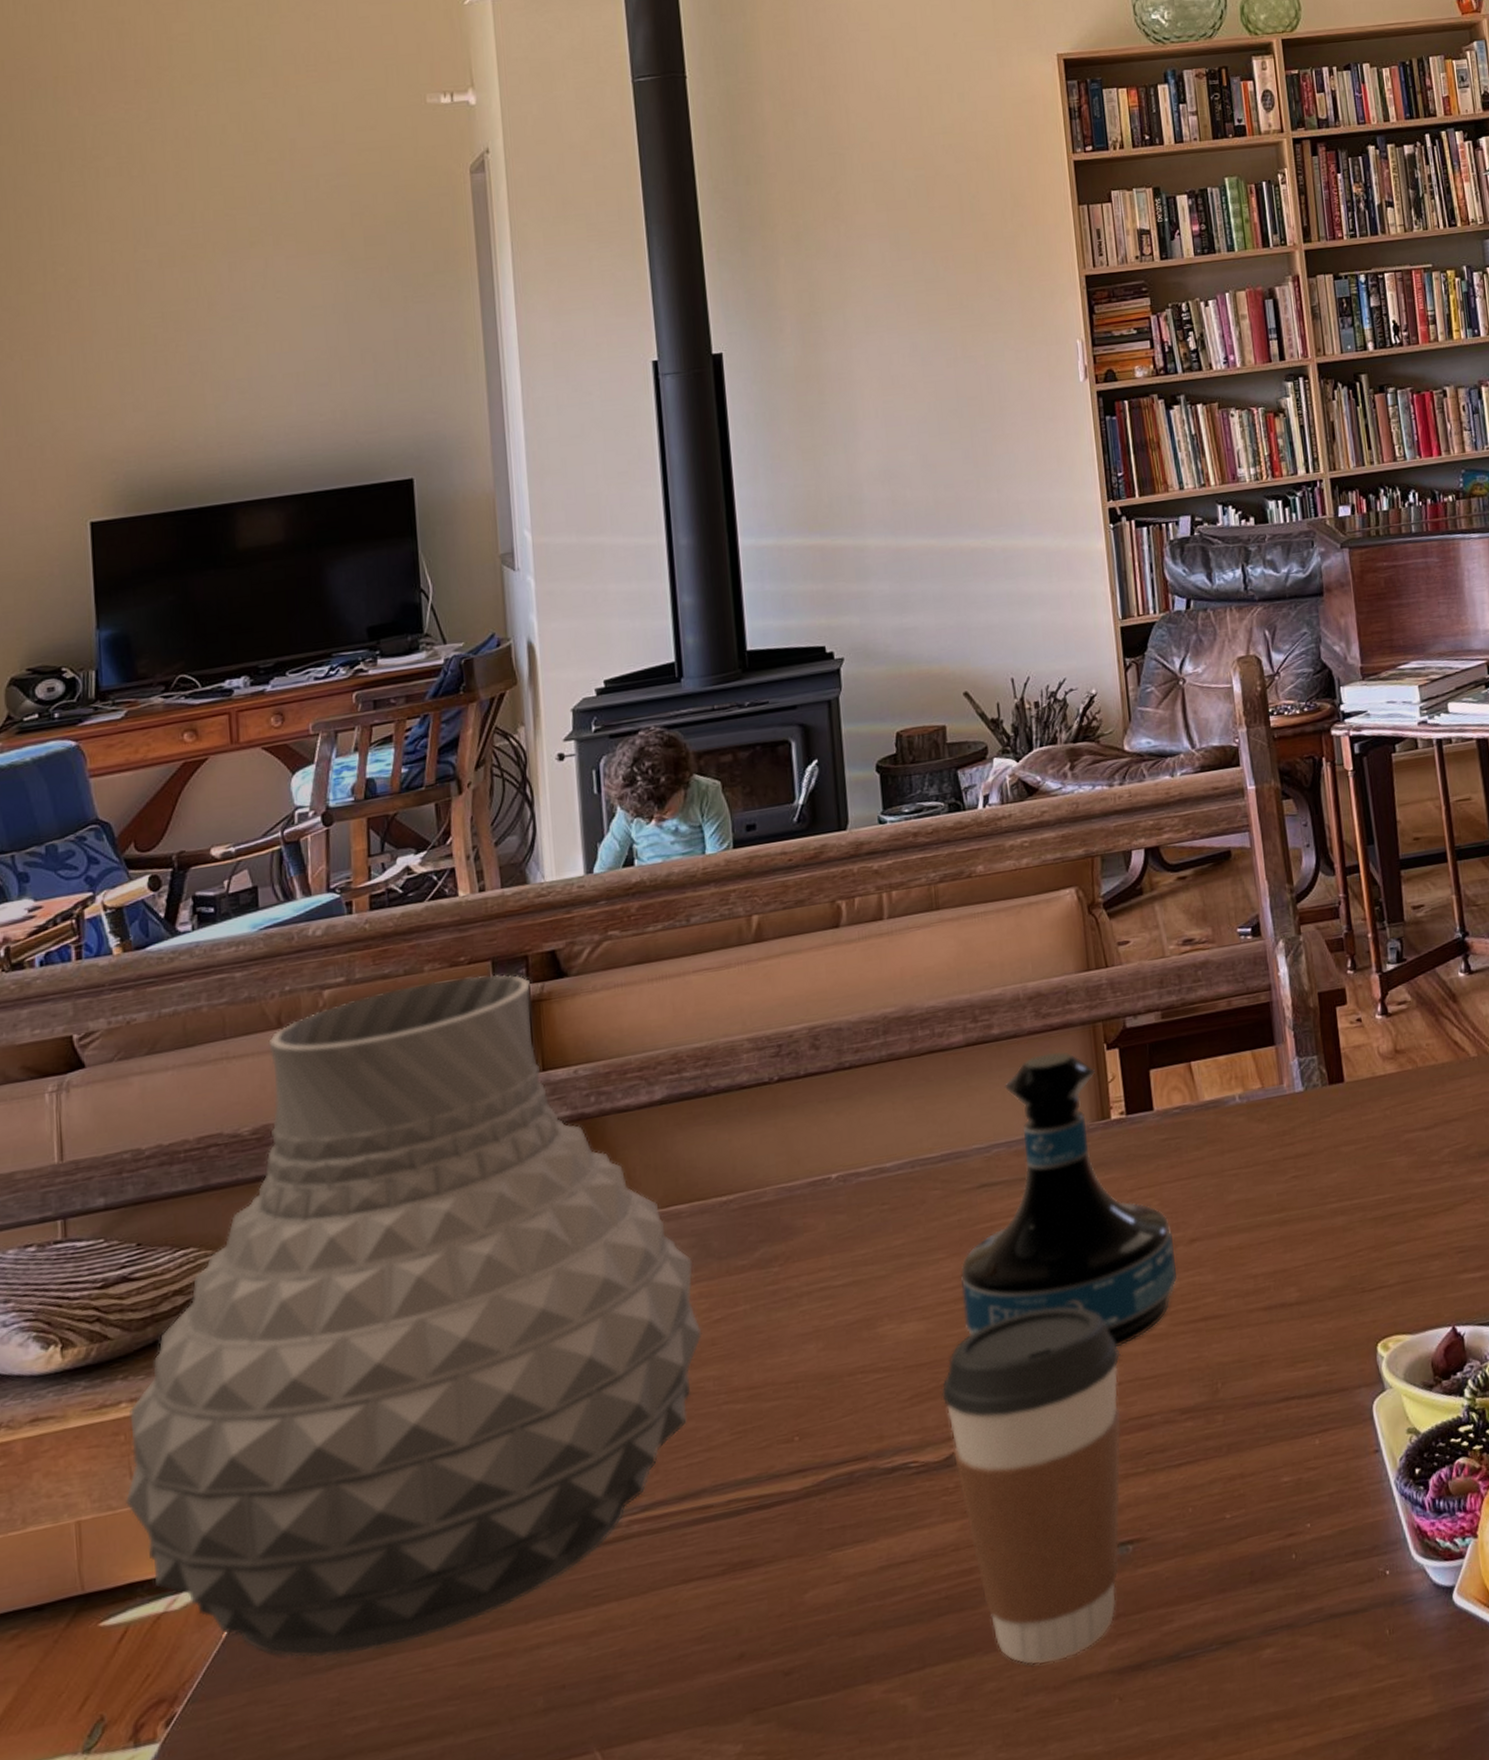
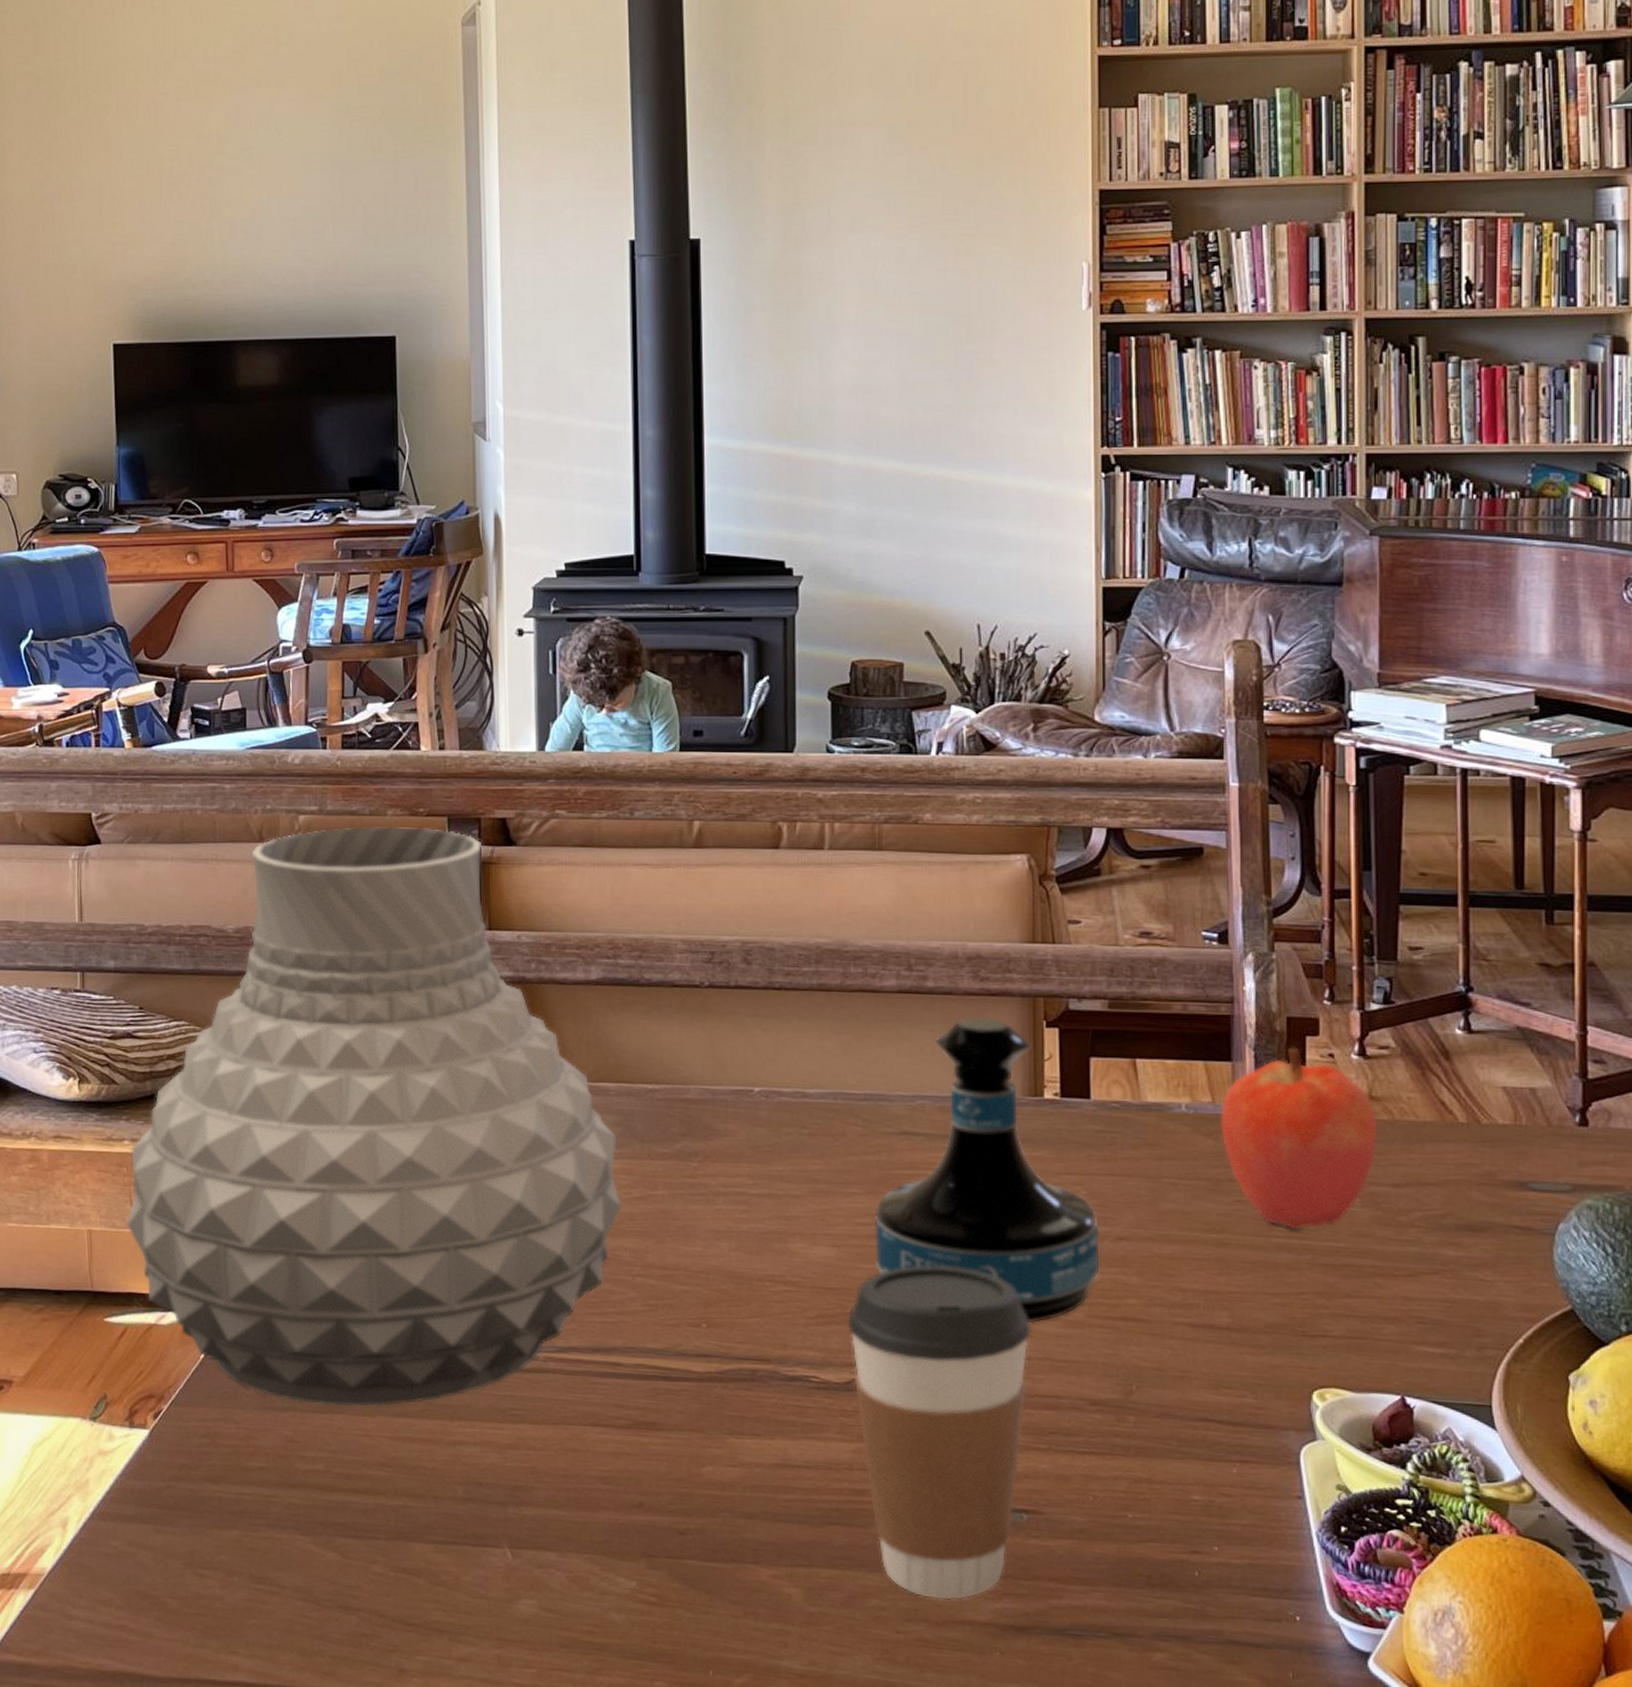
apple: none [1269,1019,1407,1193] -> present [1220,1047,1378,1230]

